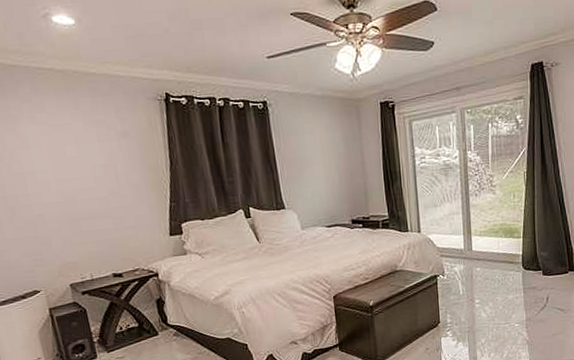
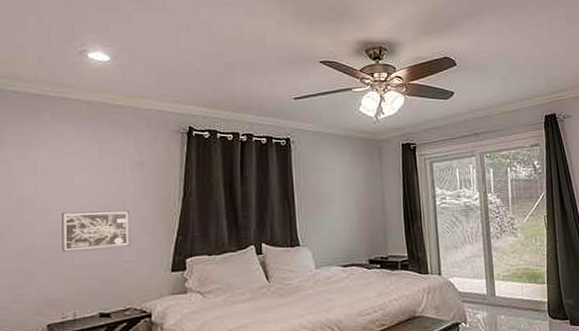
wall art: none [61,180,129,221] -> present [62,210,131,252]

